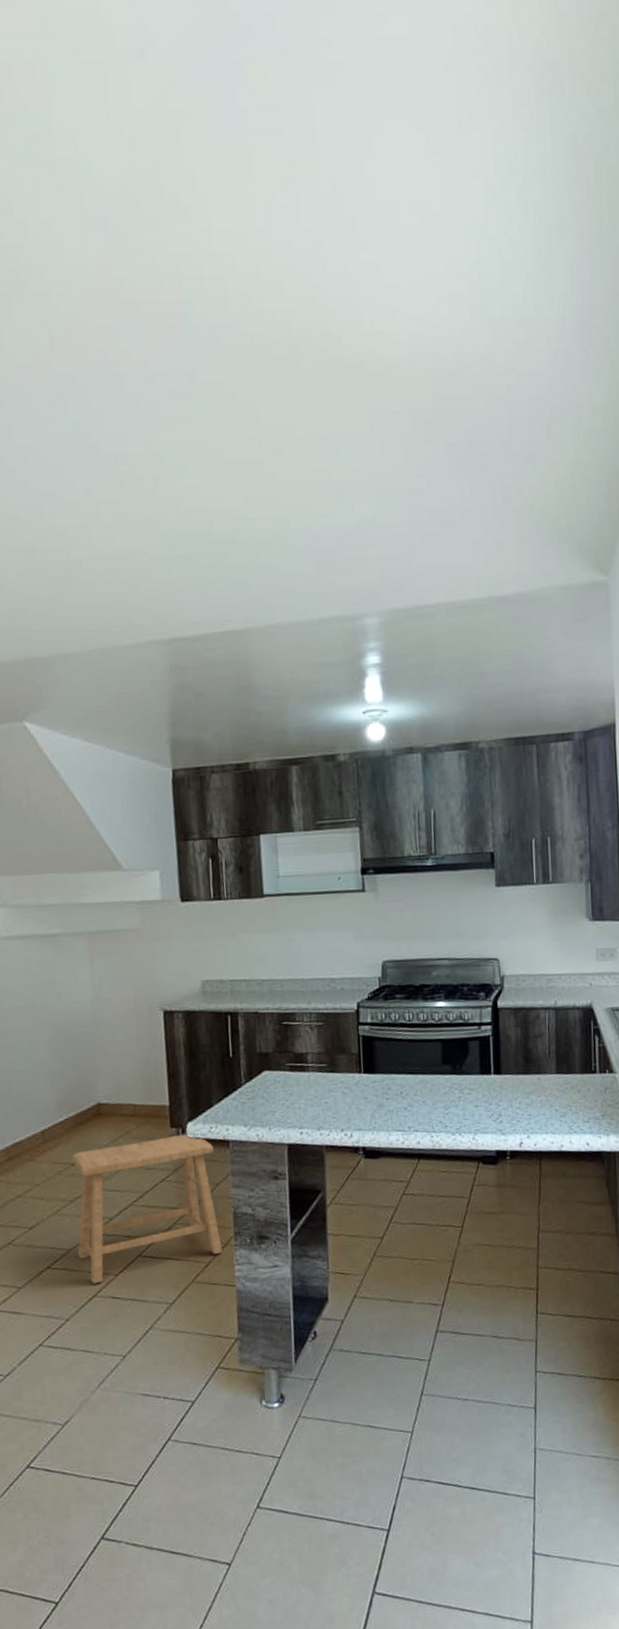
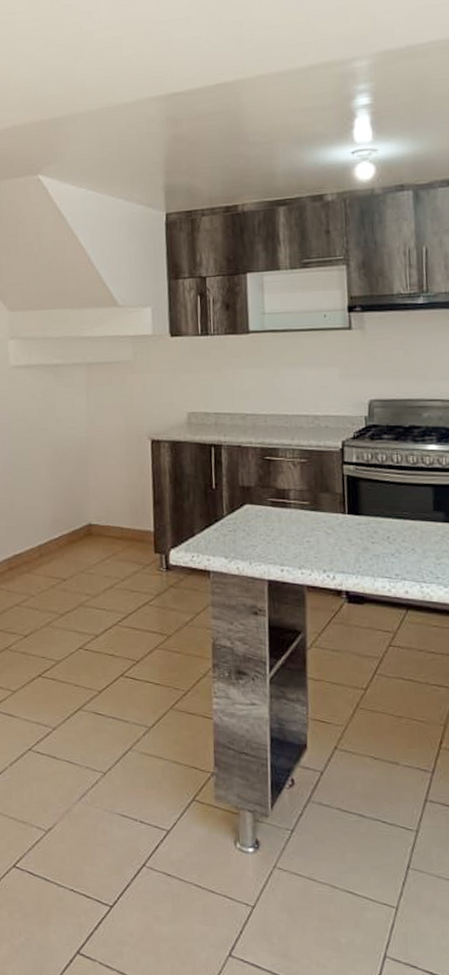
stool: present [72,1134,223,1284] -> none [64,560,201,698]

